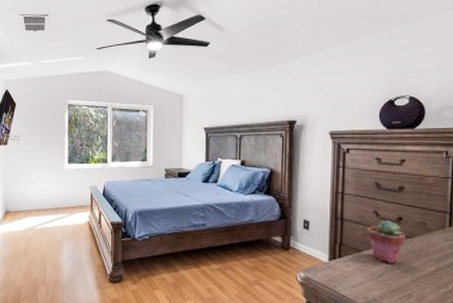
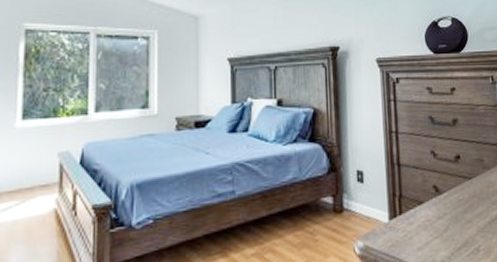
potted succulent: present [367,220,406,264] -> none [426,160,466,213]

